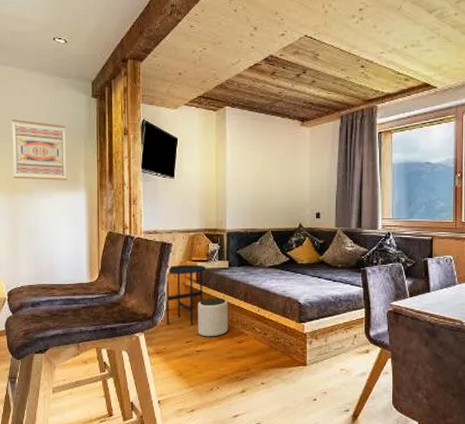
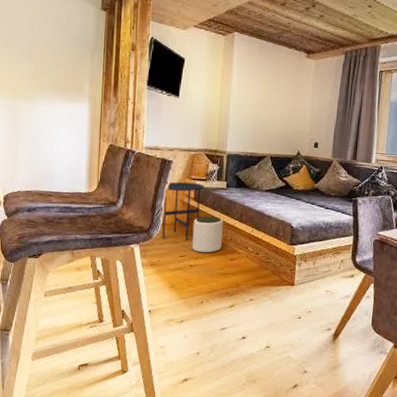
wall art: present [12,120,67,180] -> none [15,24,73,90]

